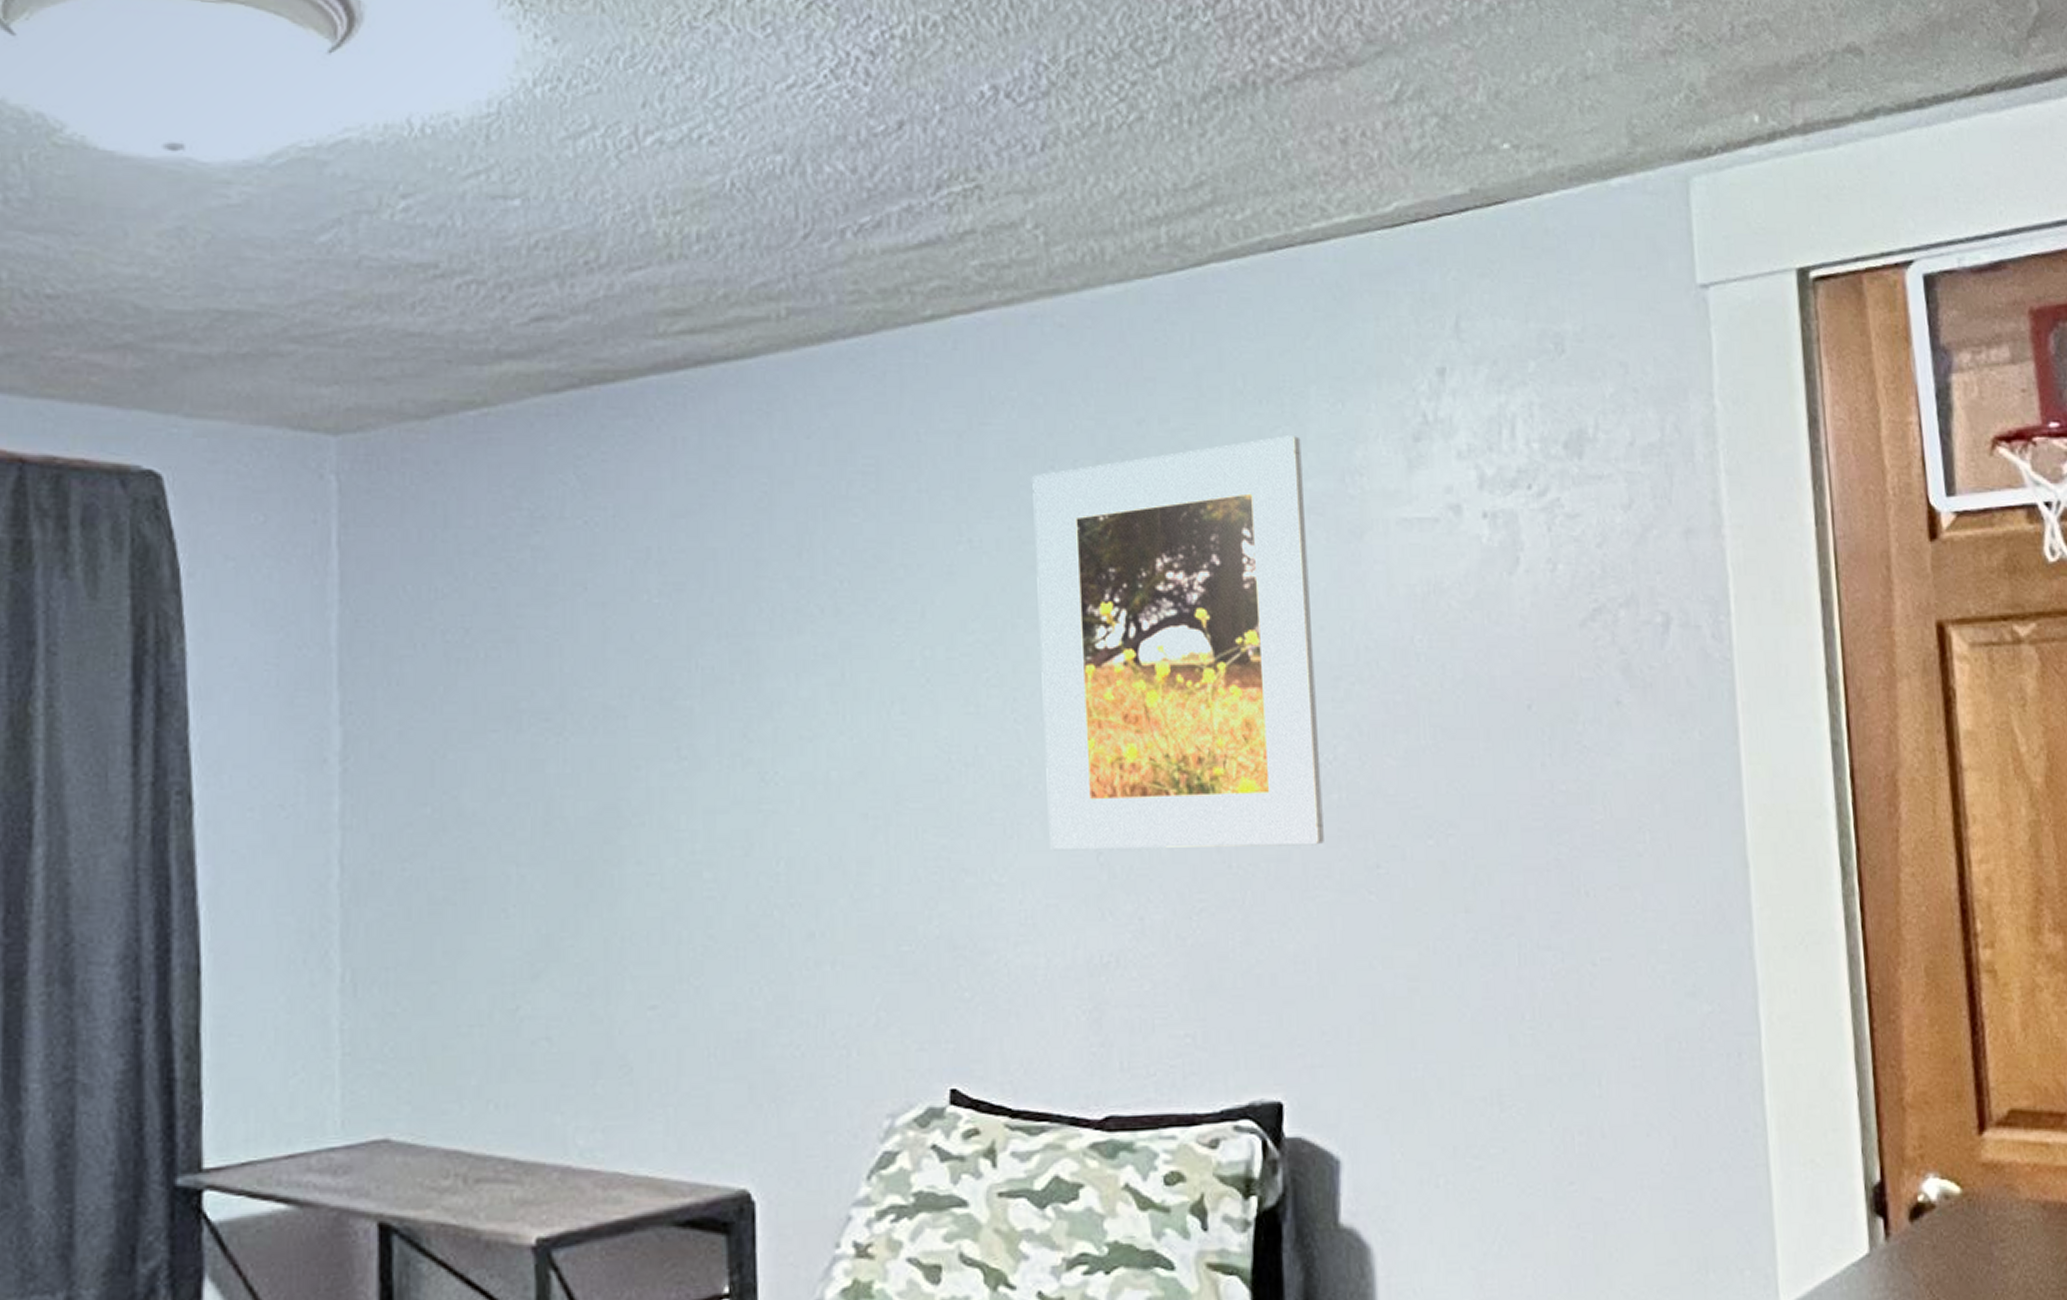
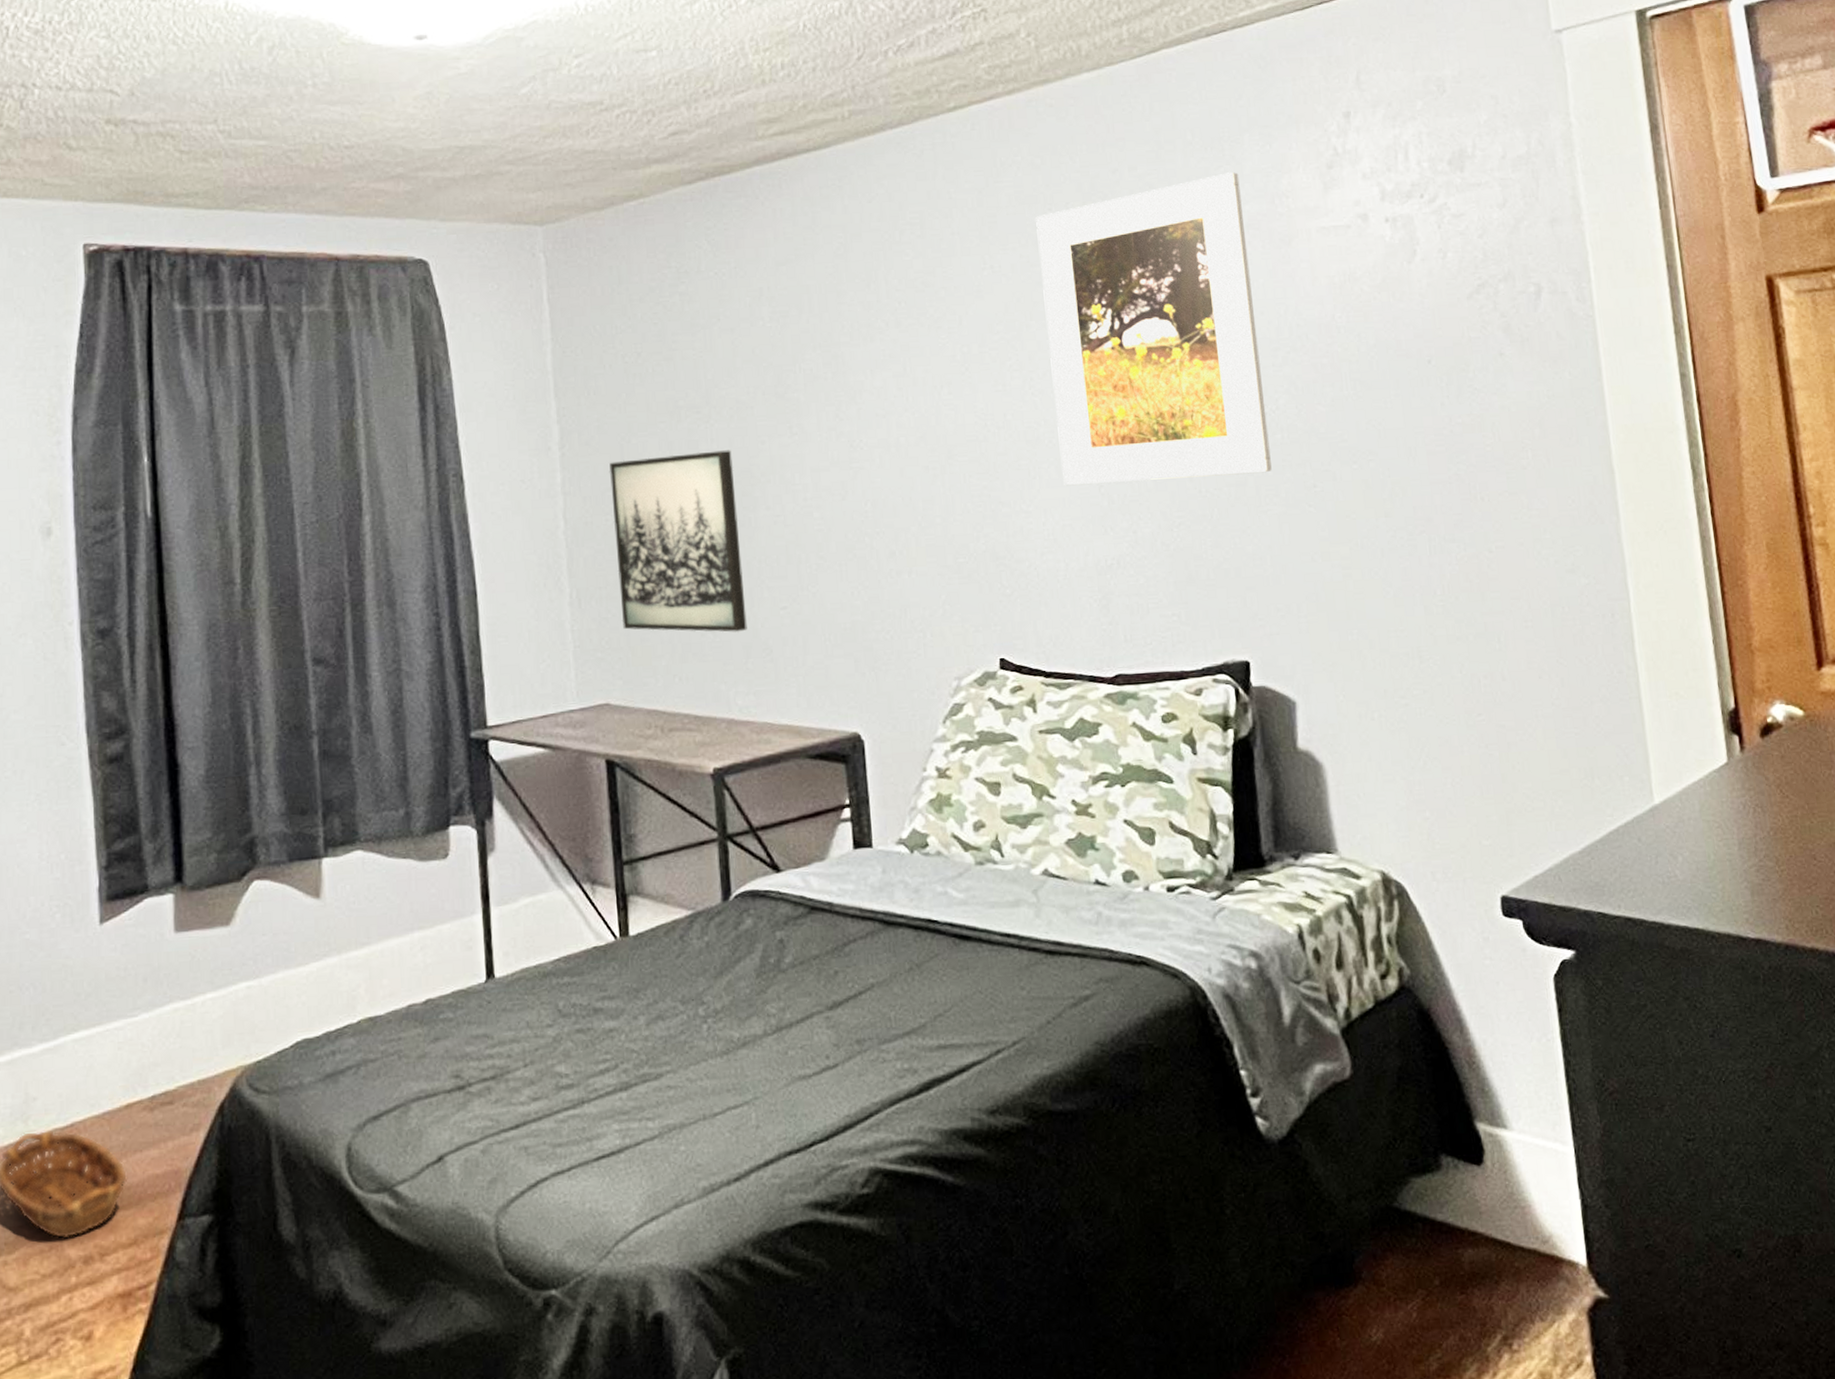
wall art: none [411,776,598,1040] -> present [609,450,747,632]

